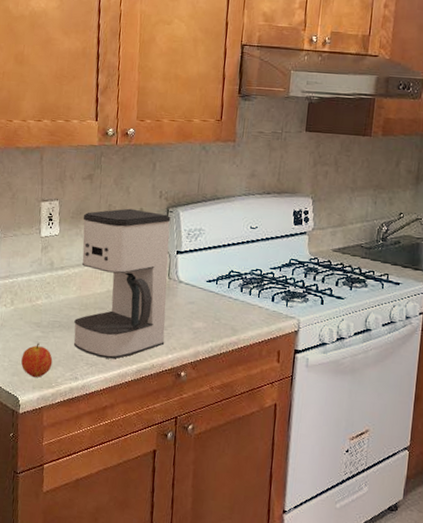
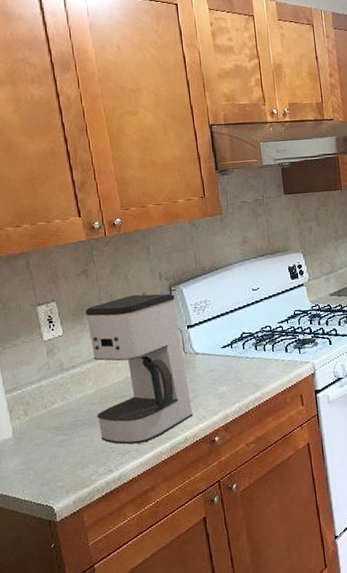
fruit: present [21,342,53,378] -> none [48,446,83,483]

